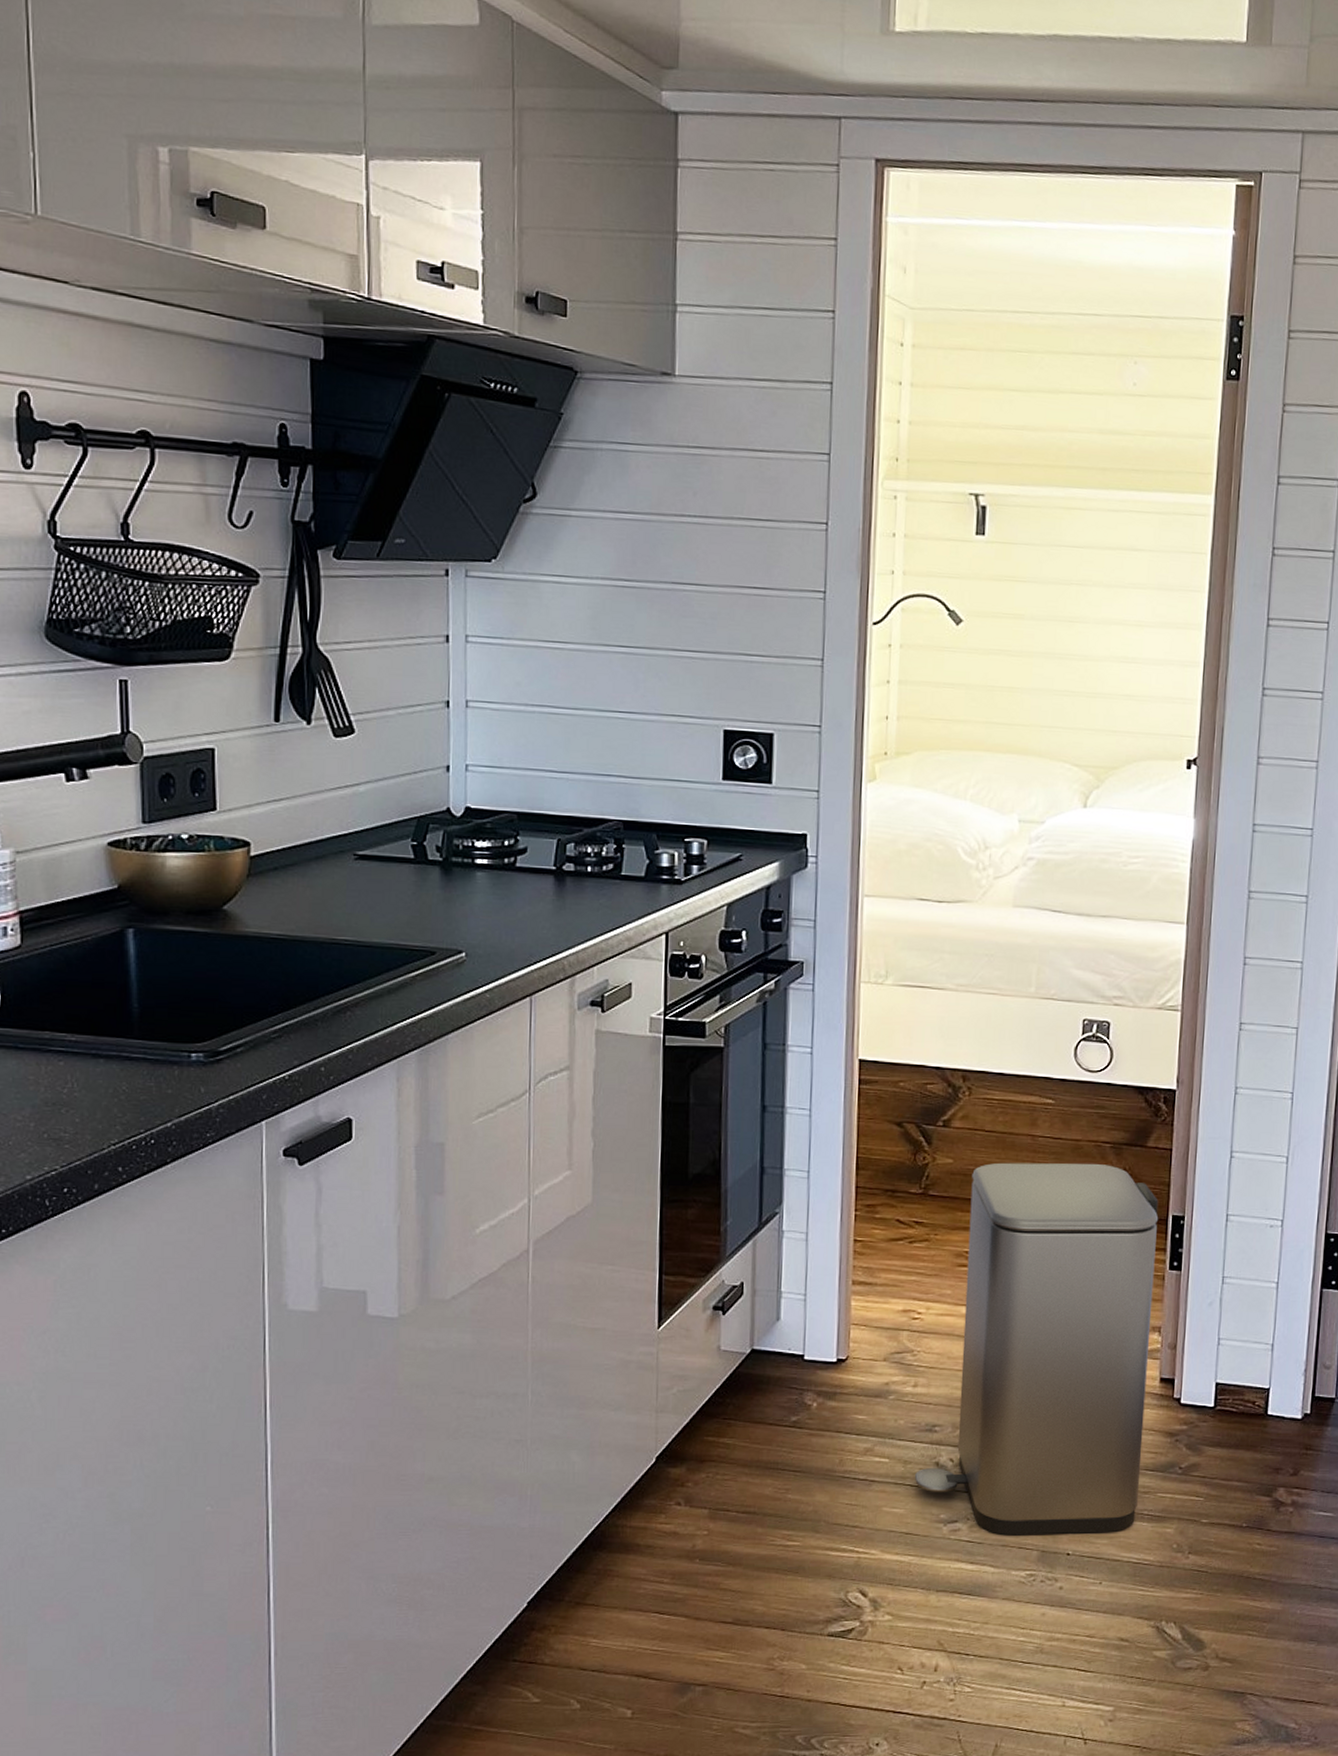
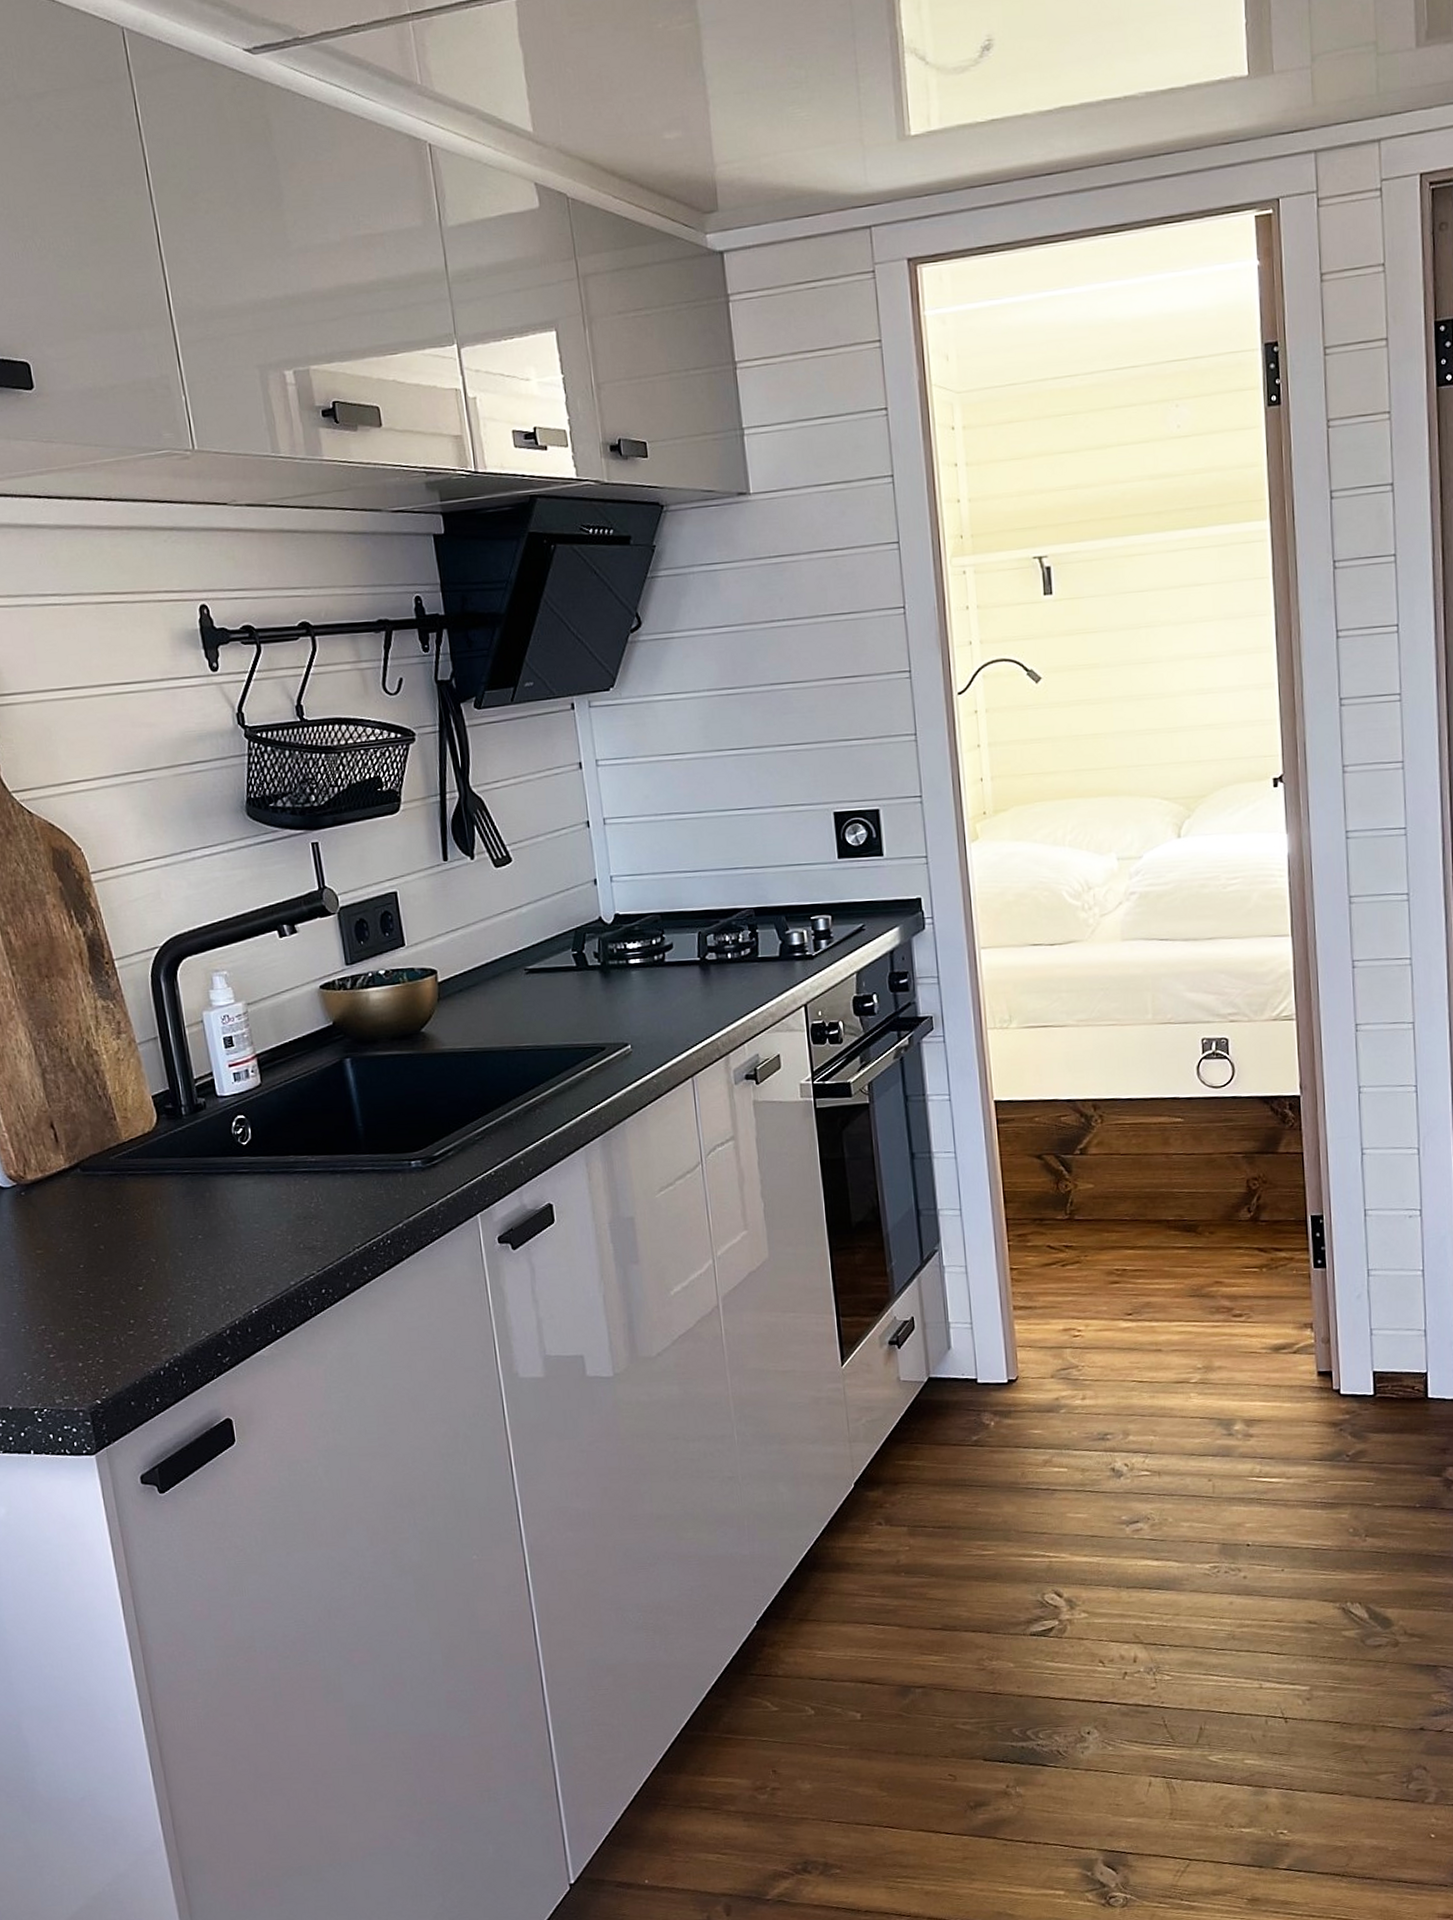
pedal bin: present [915,1162,1159,1536] -> none [1094,1173,1310,1532]

